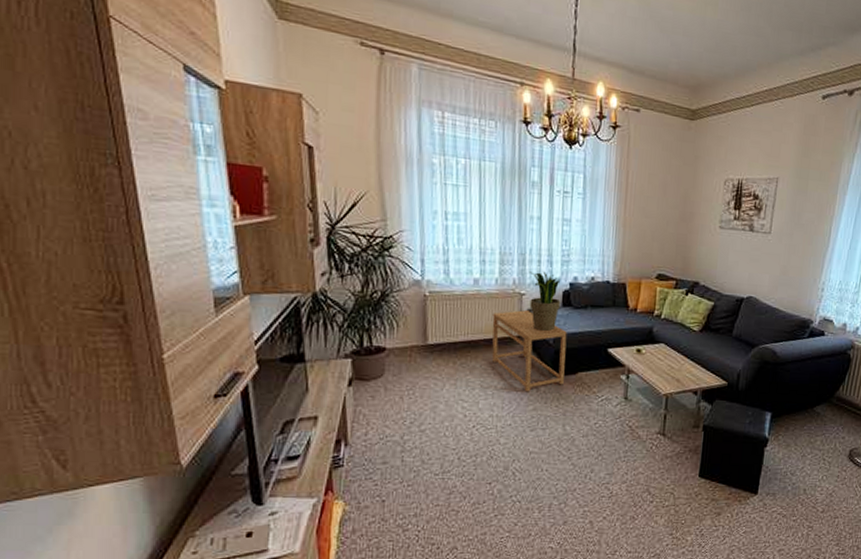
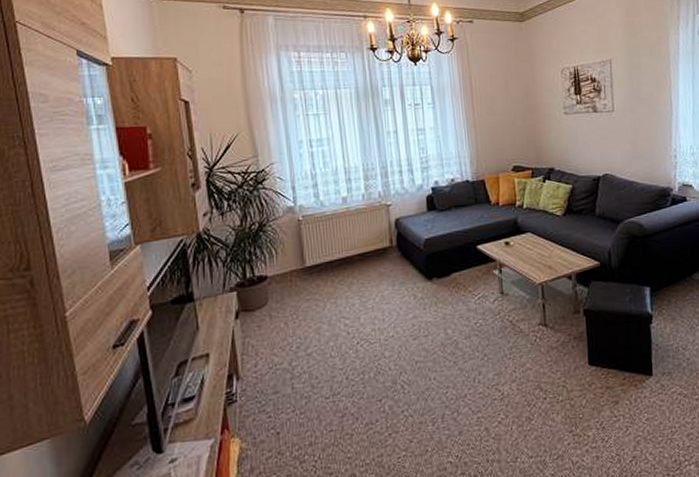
side table: present [491,310,567,392] -> none [363,220,439,301]
potted plant: present [529,271,561,332] -> none [392,180,426,239]

